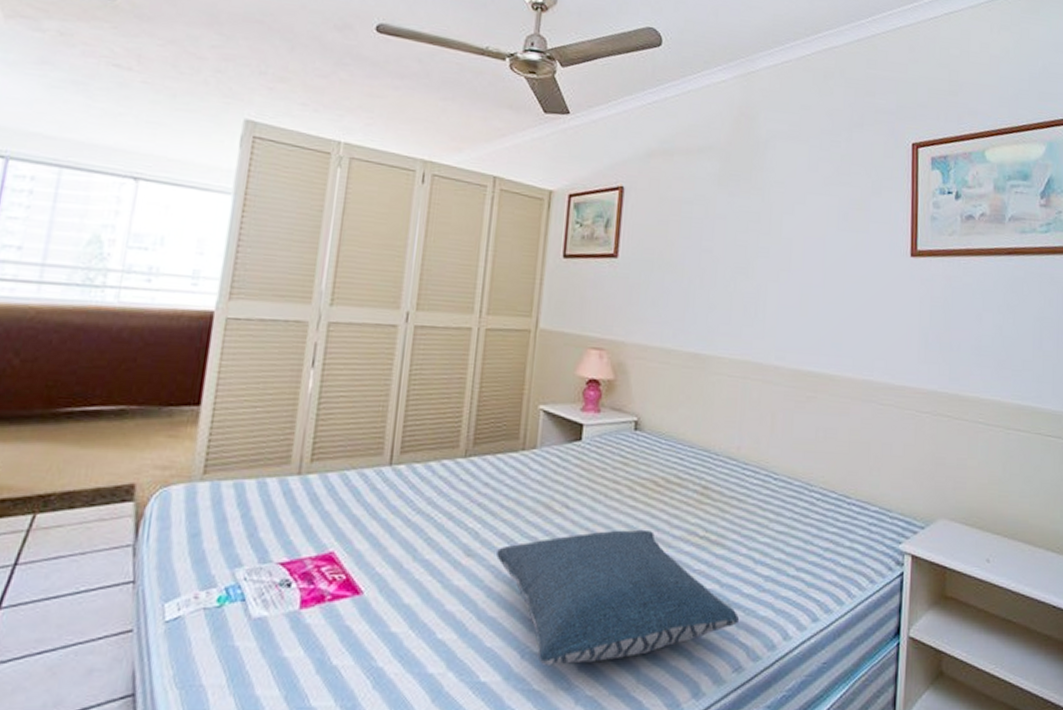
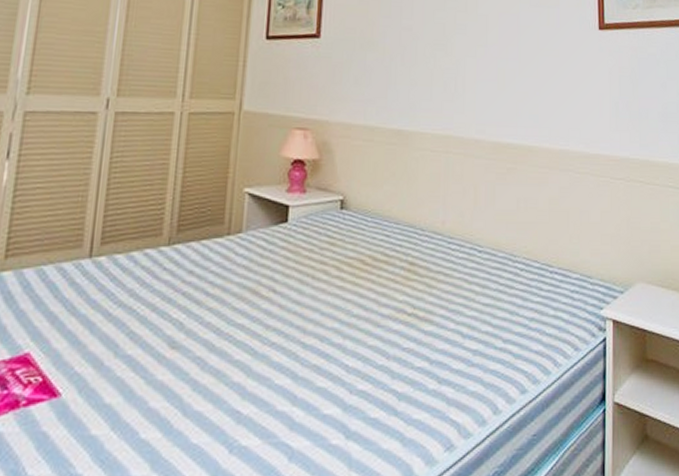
pillow: present [496,529,739,665] -> none [202,310,449,459]

